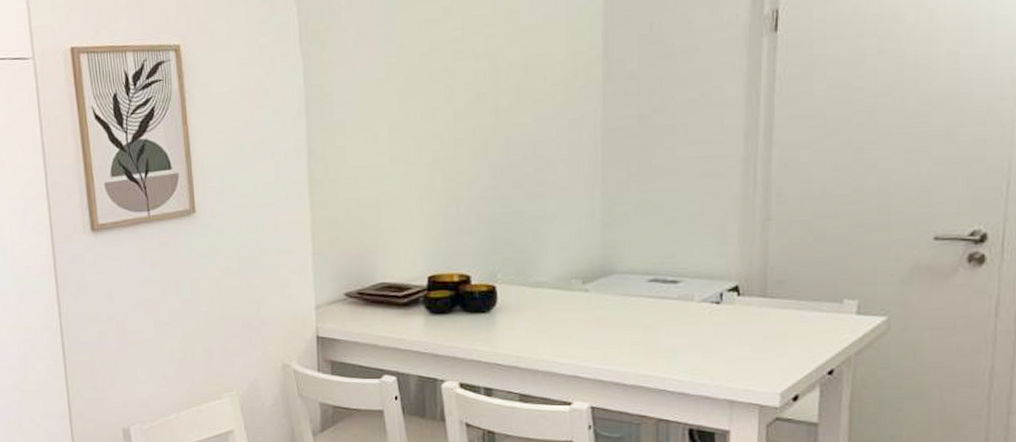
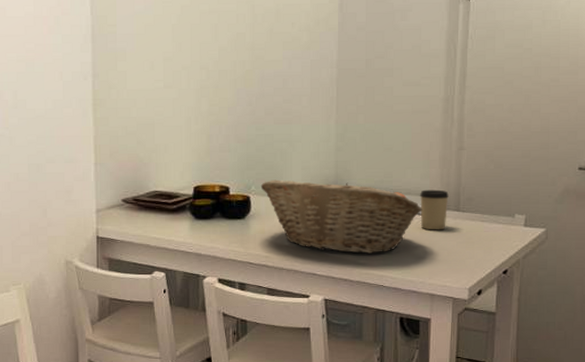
fruit basket: none [508,265,716,352] -> present [260,179,422,254]
cup: none [712,271,752,322] -> present [419,189,449,230]

